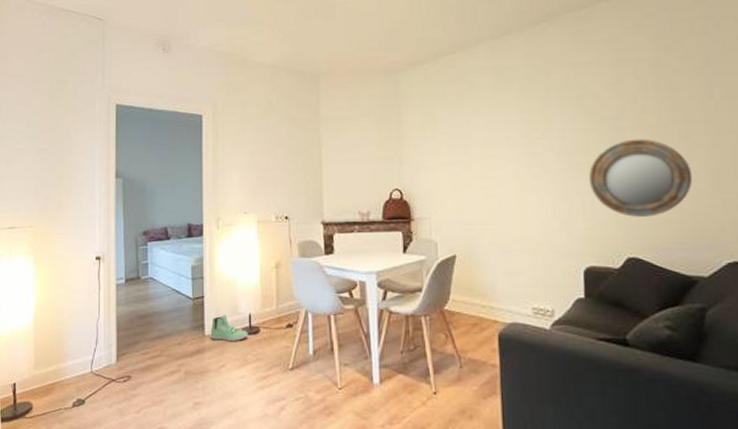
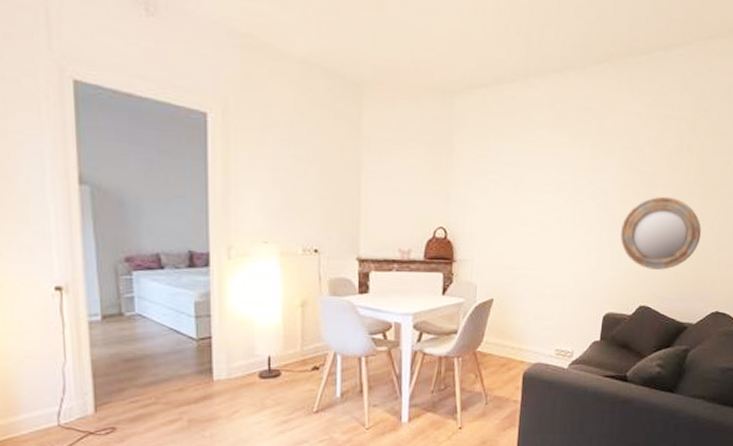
sneaker: present [210,314,248,342] -> none [220,356,267,386]

